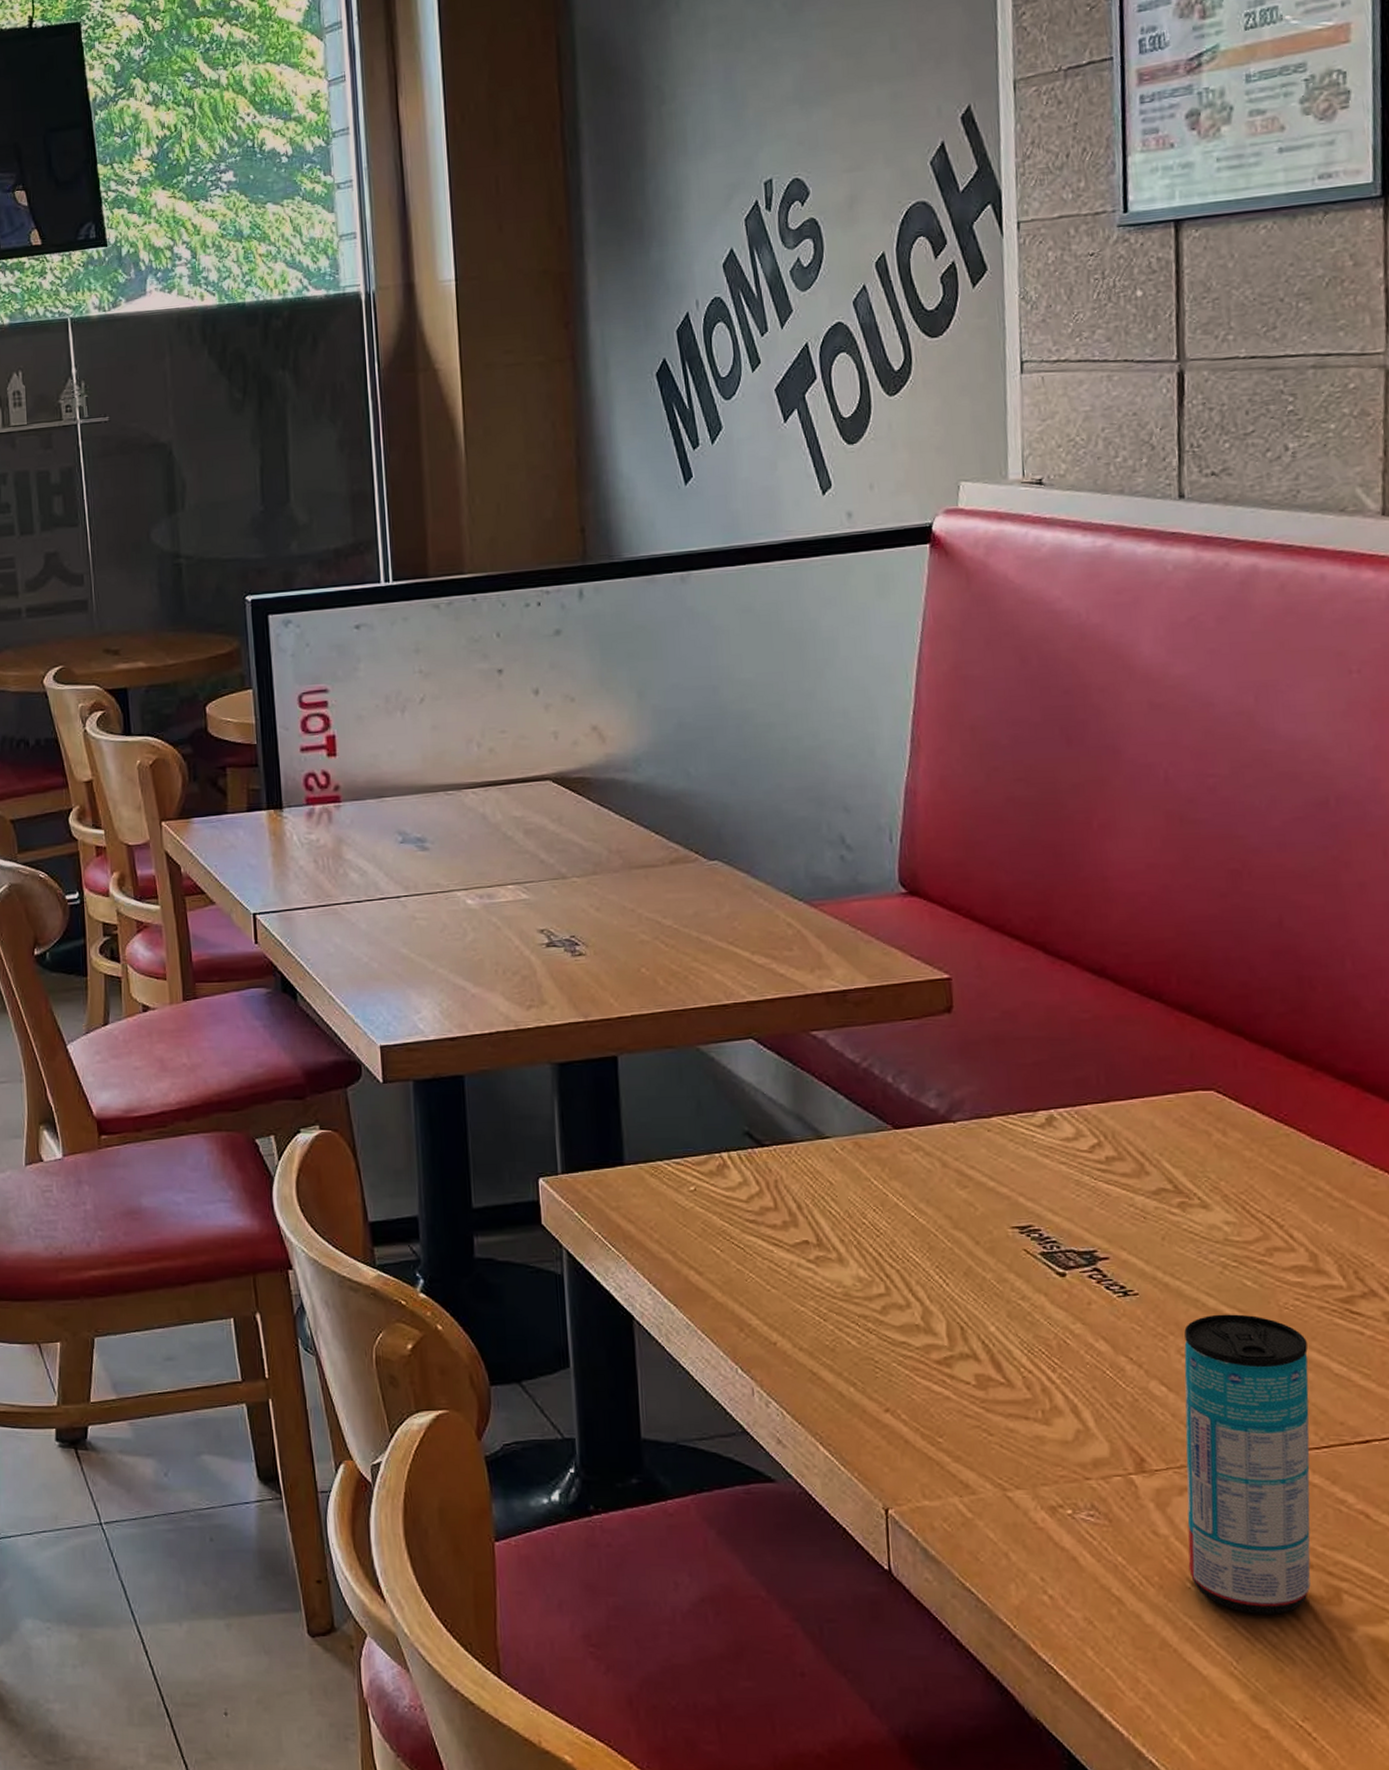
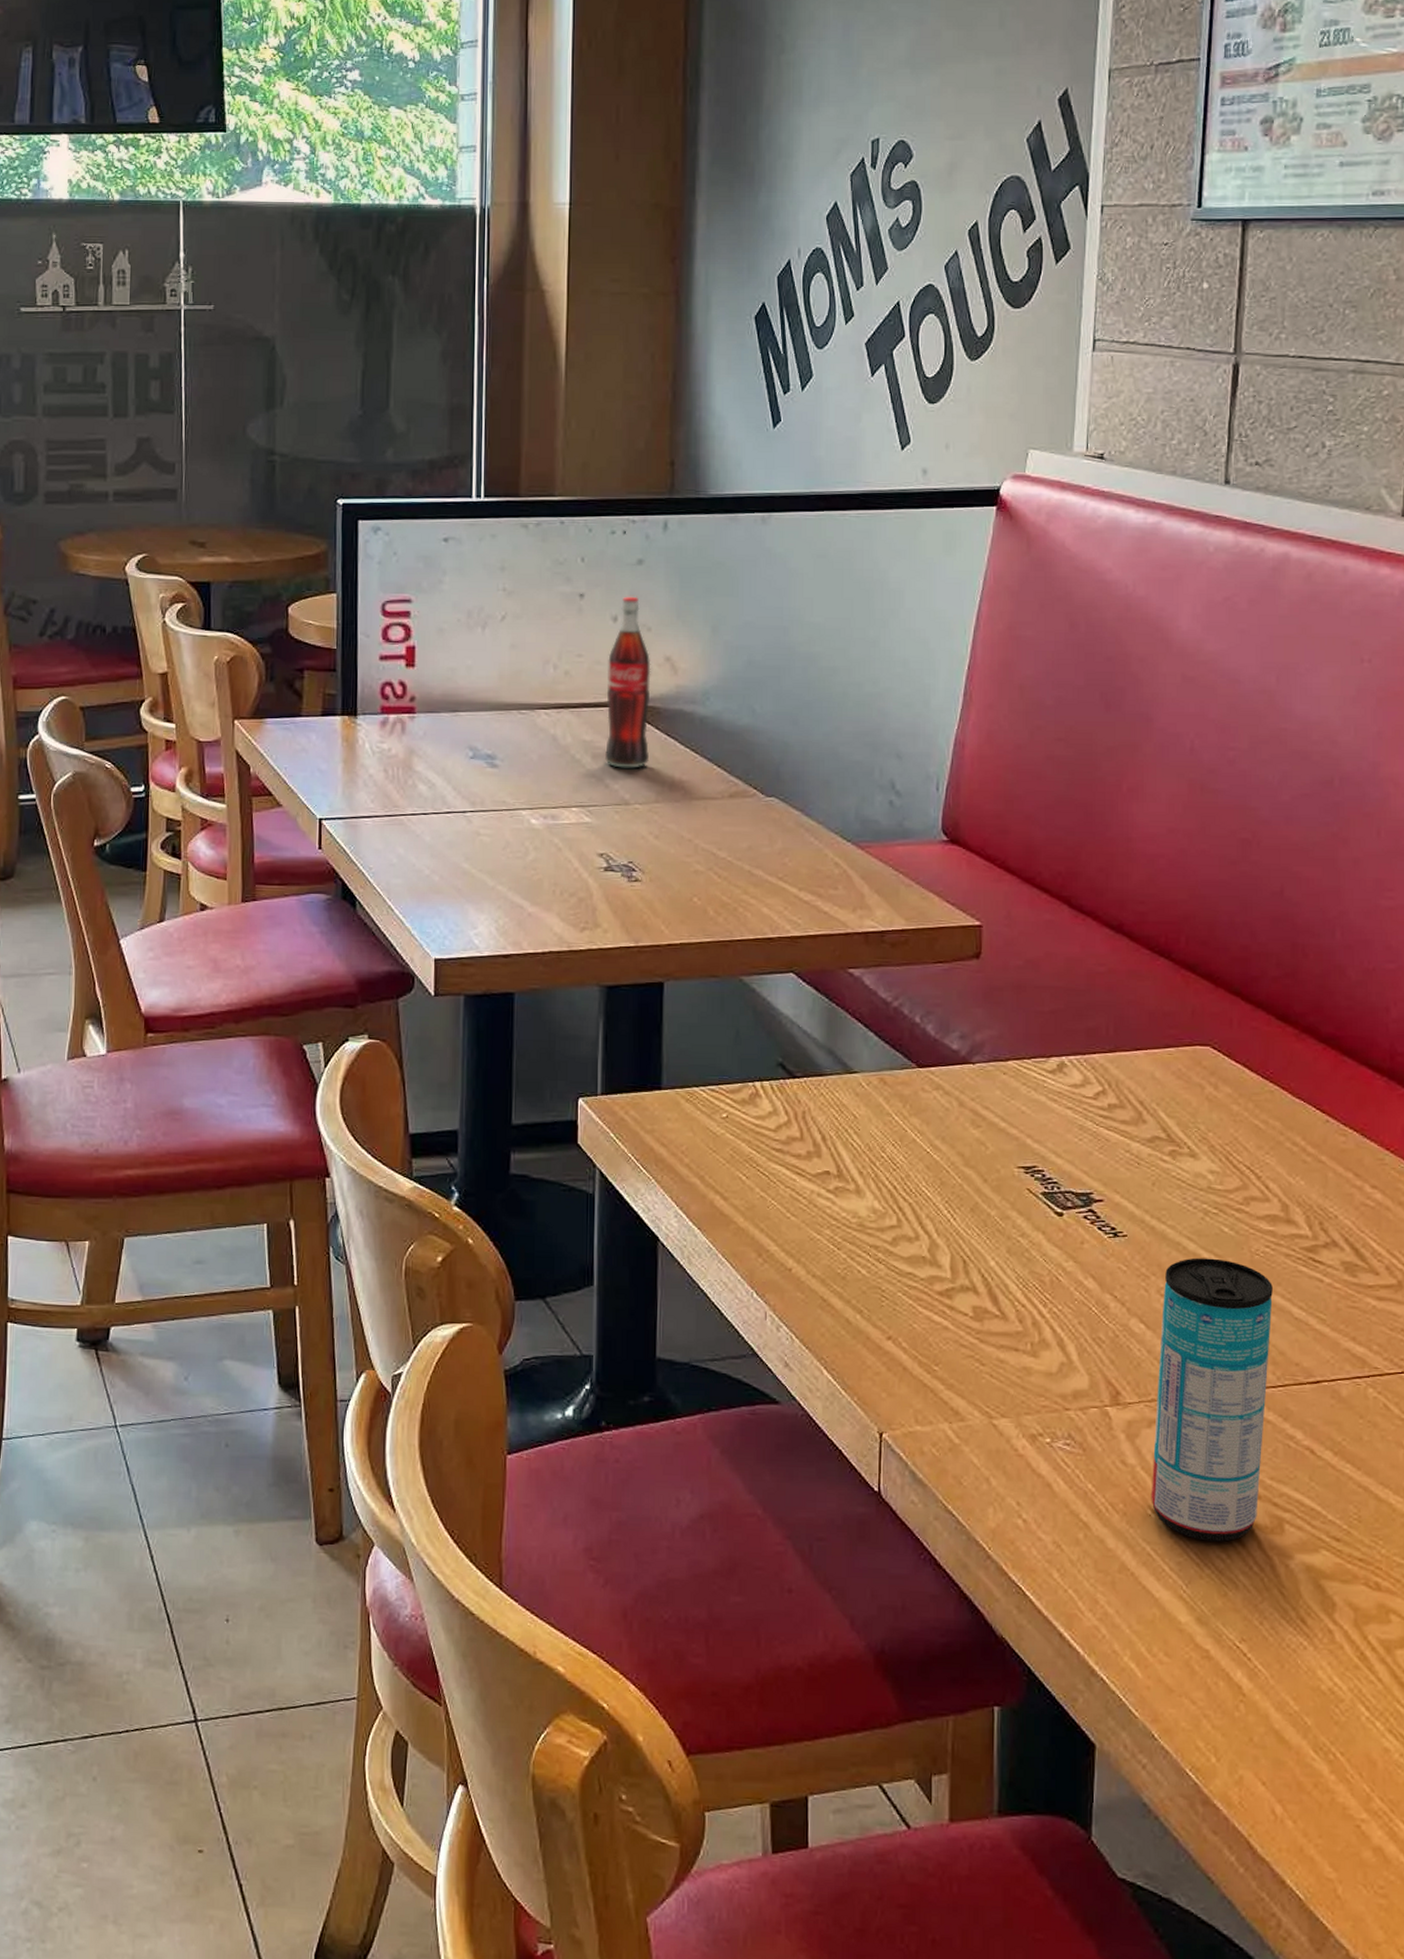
pop: none [532,667,583,842] -> present [605,596,651,768]

